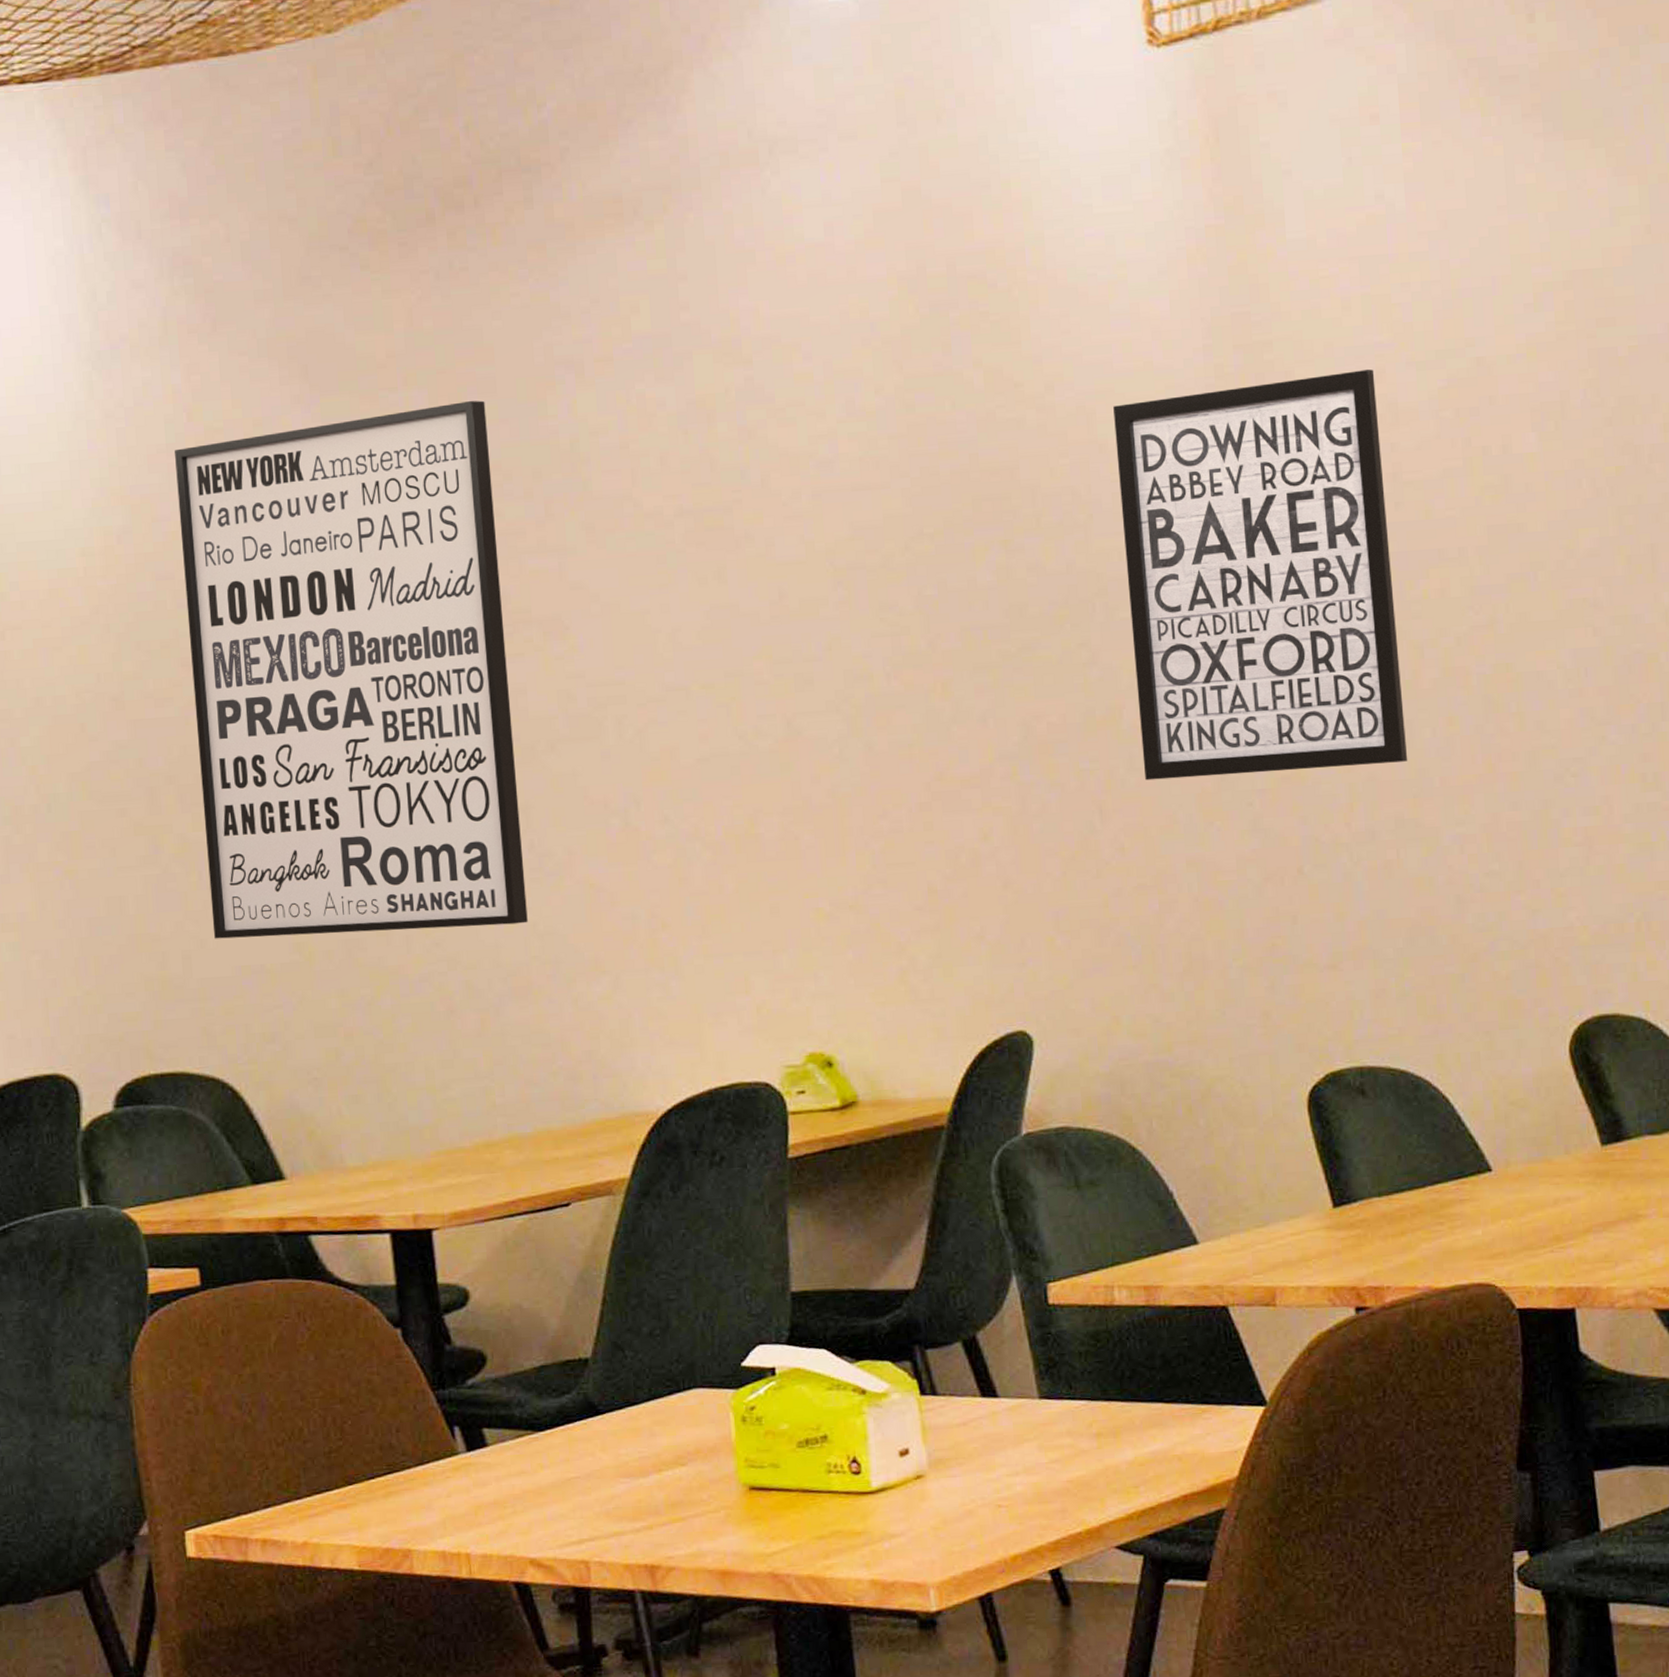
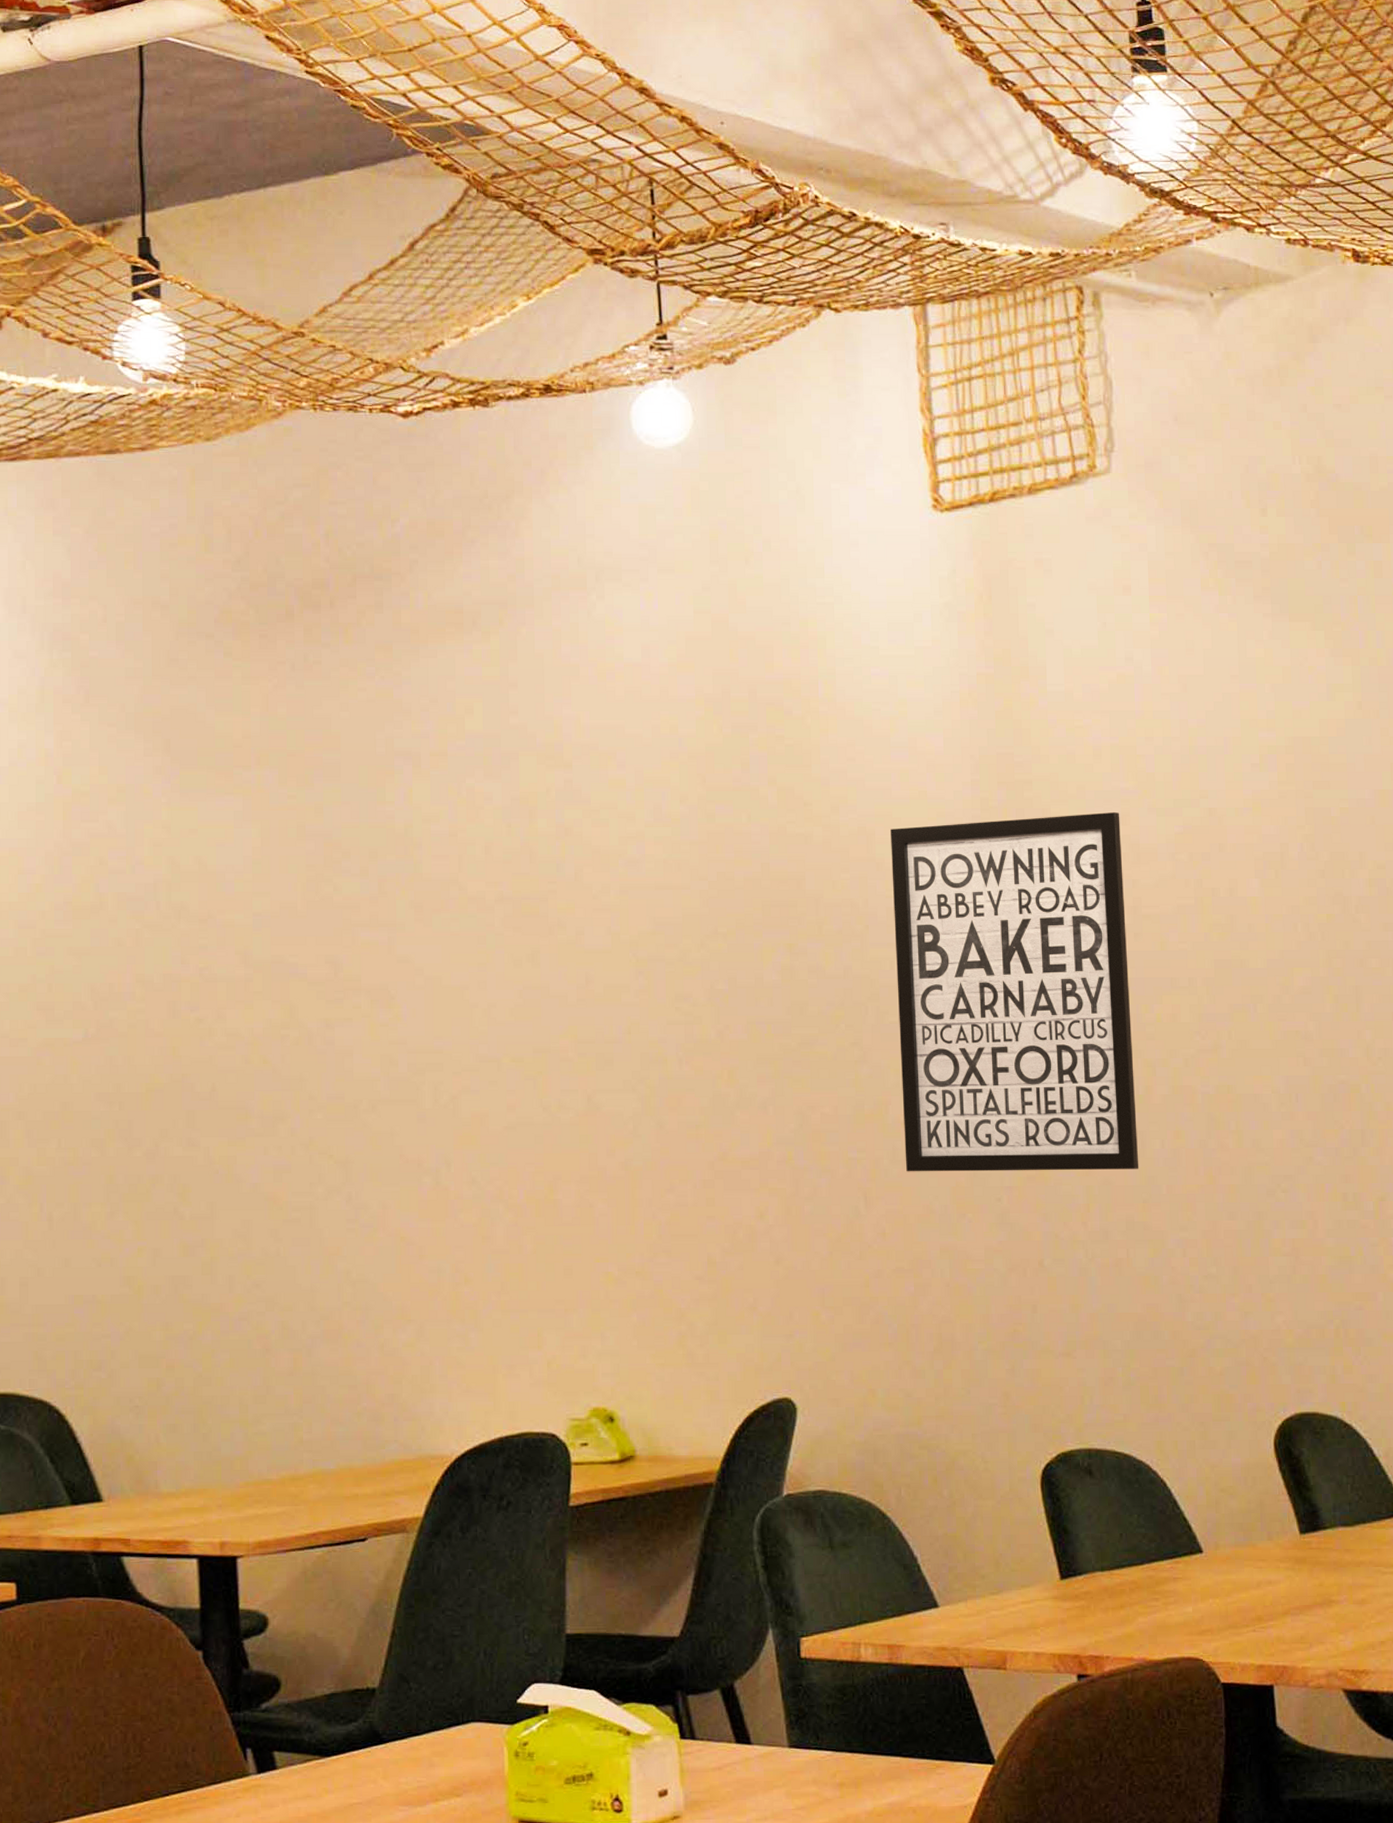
wall art: present [175,400,528,939] -> none [44,782,342,1271]

